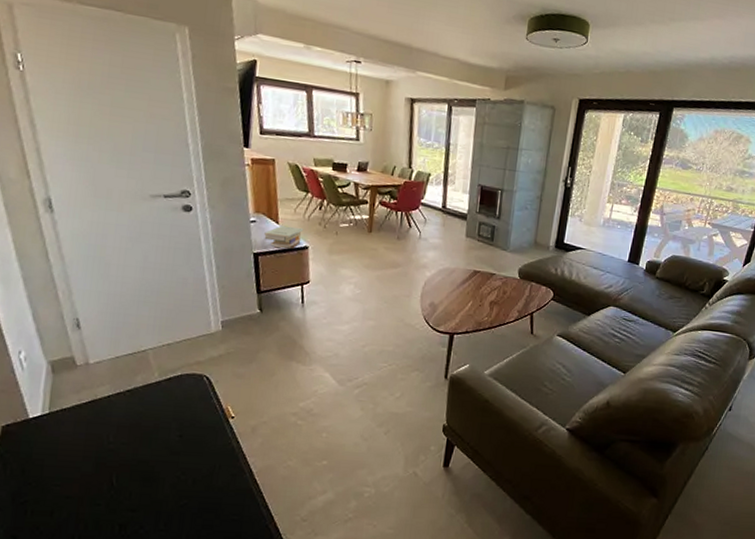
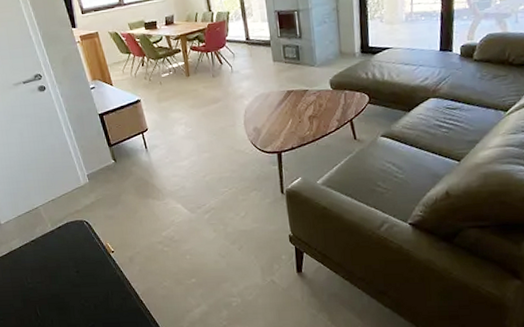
books: present [264,225,304,250] -> none [103,84,134,106]

